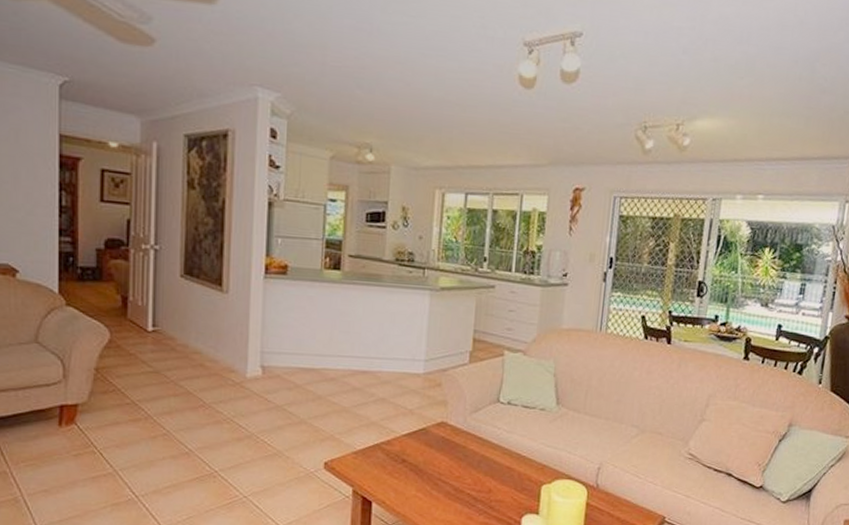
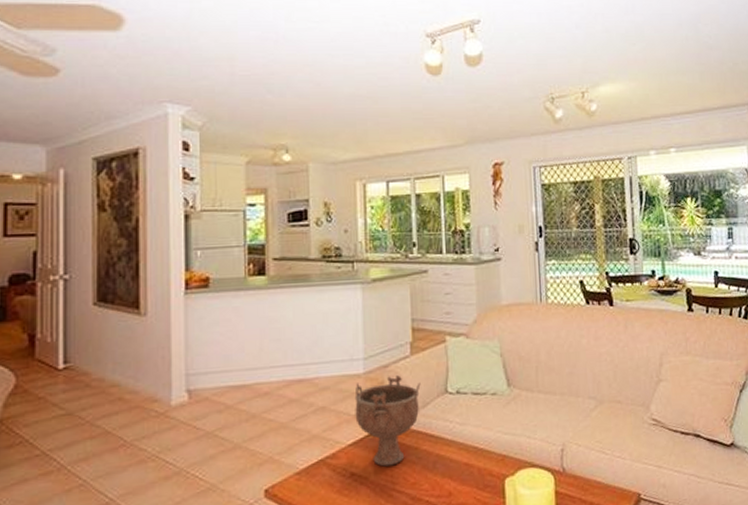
decorative bowl: none [411,379,475,459] -> present [354,375,421,467]

